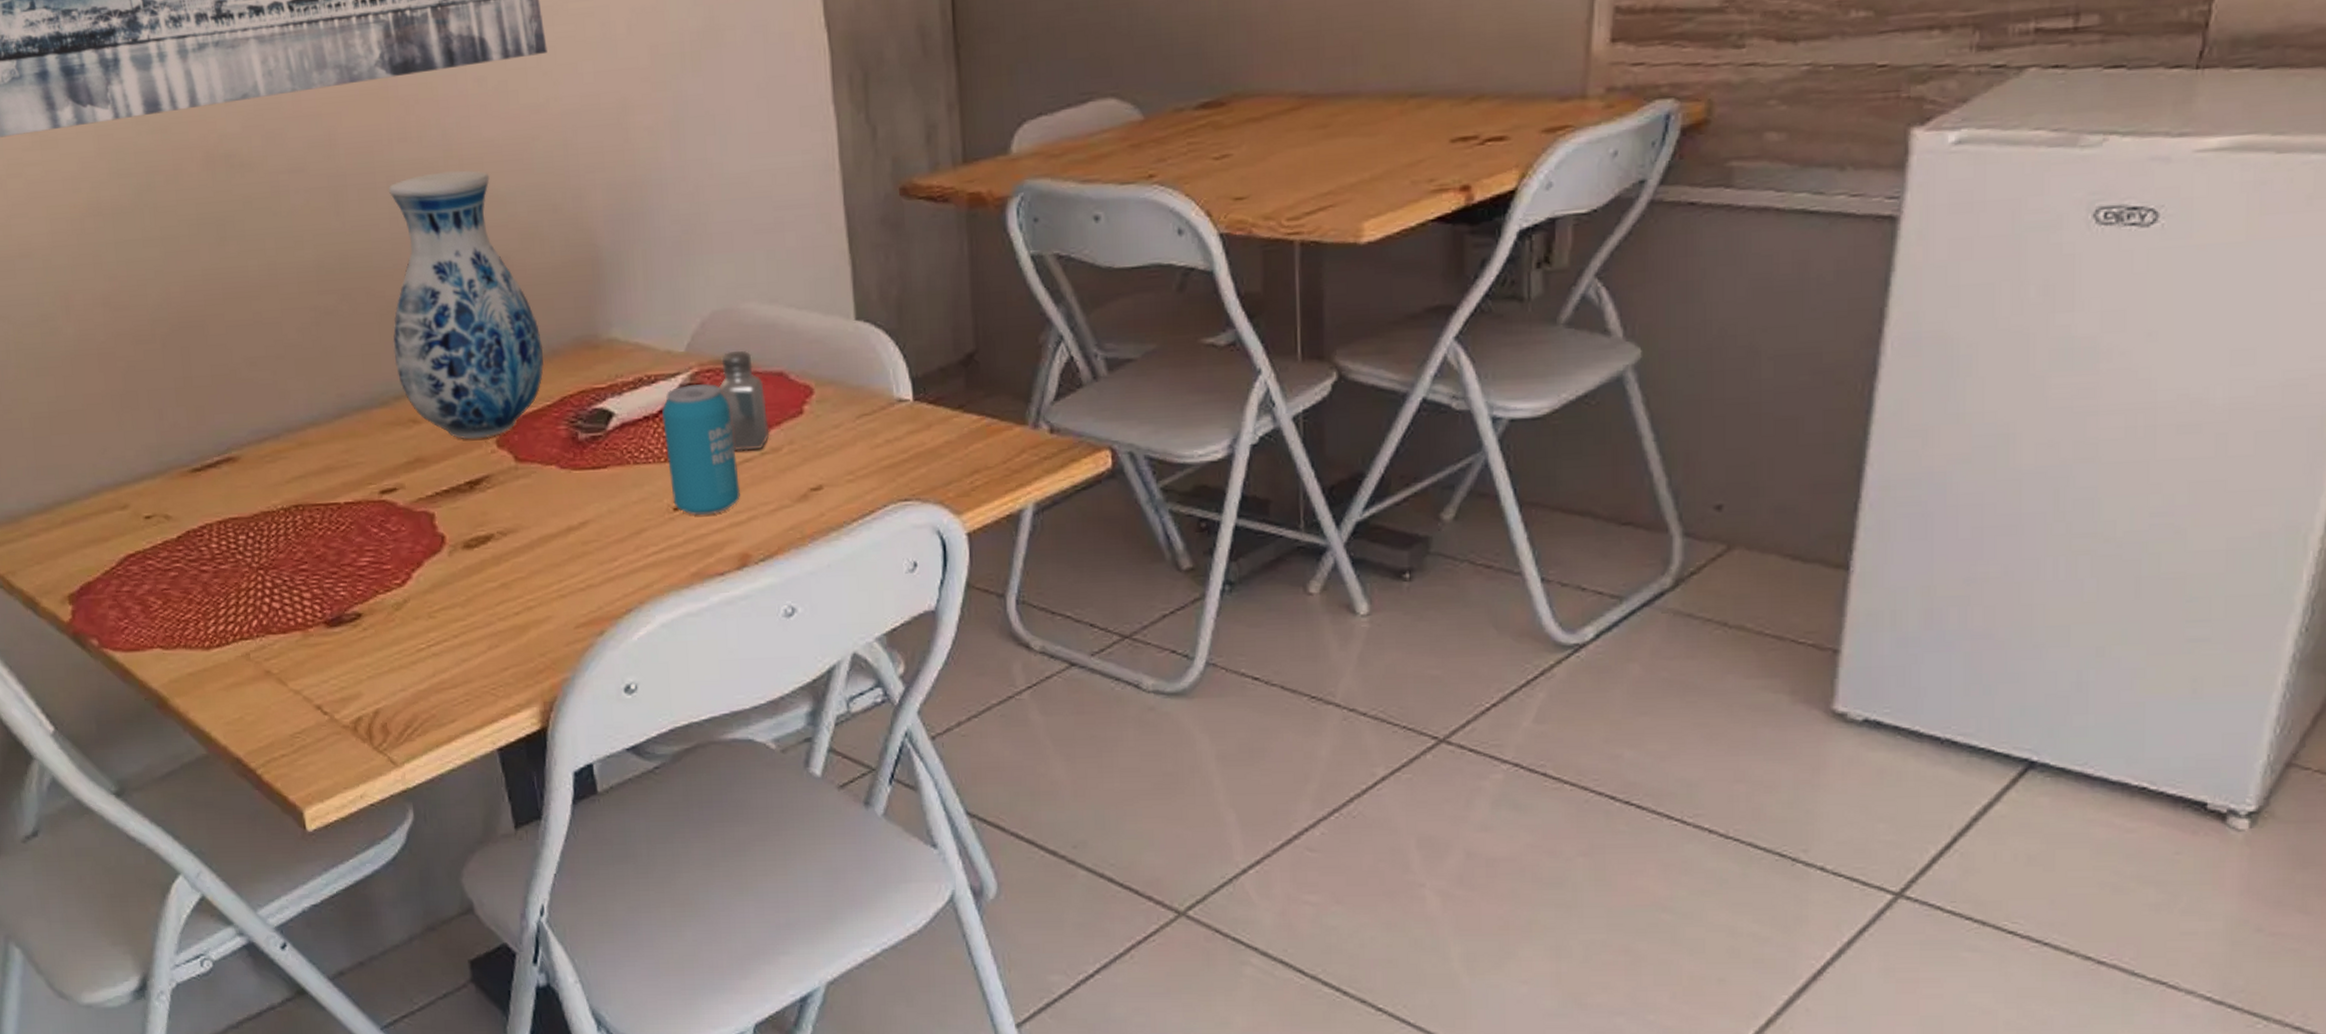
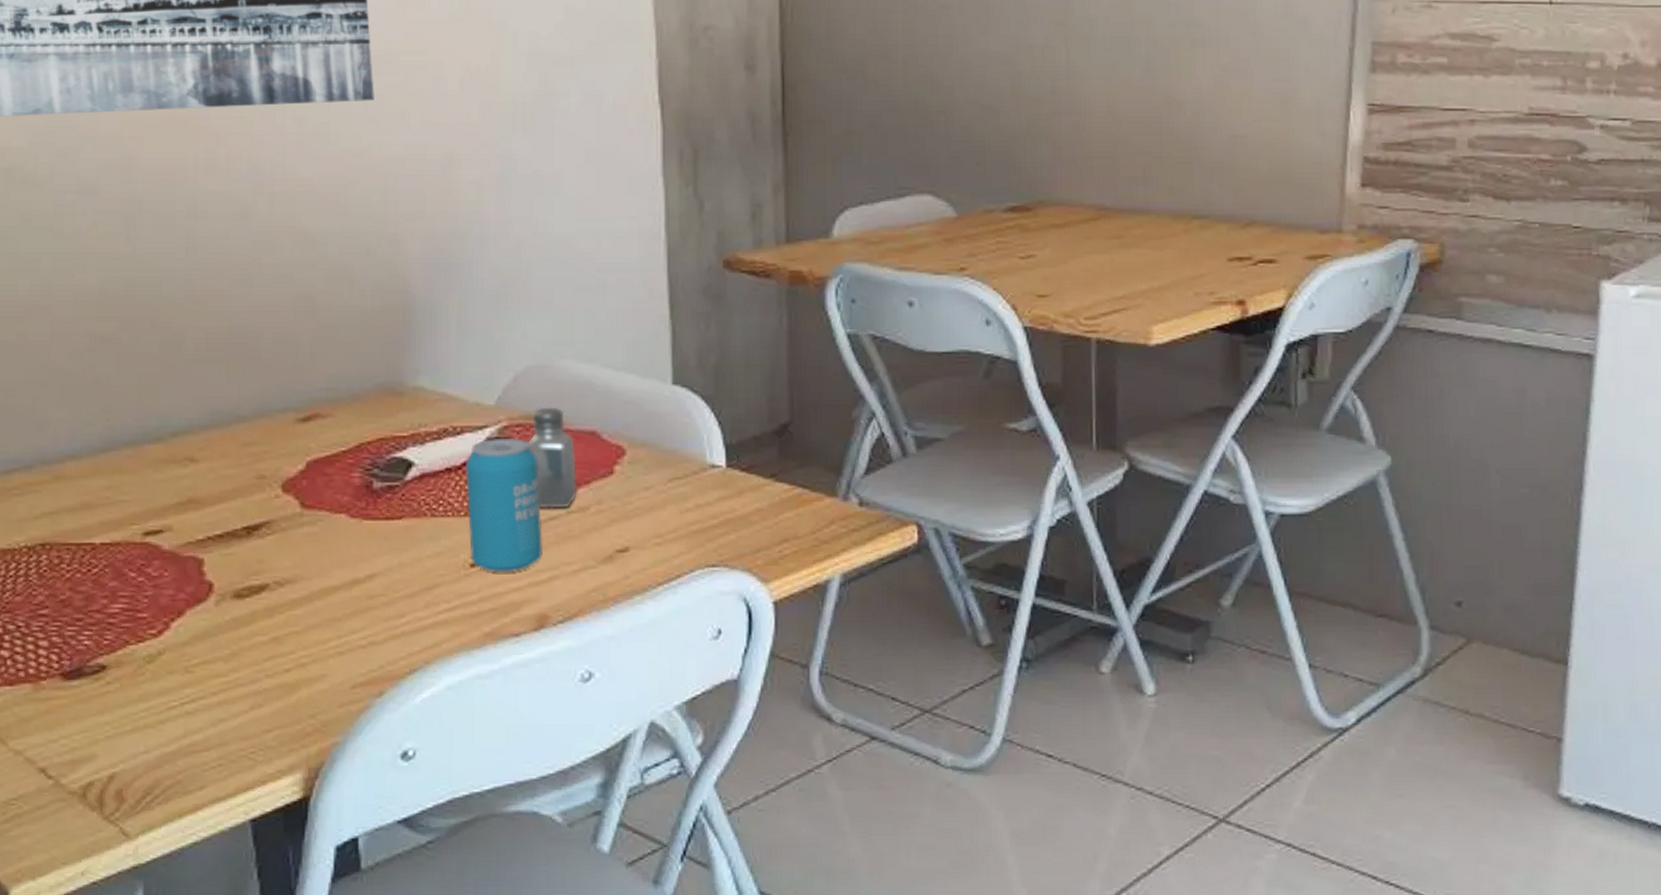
vase: present [388,170,545,440] -> none [175,206,343,482]

